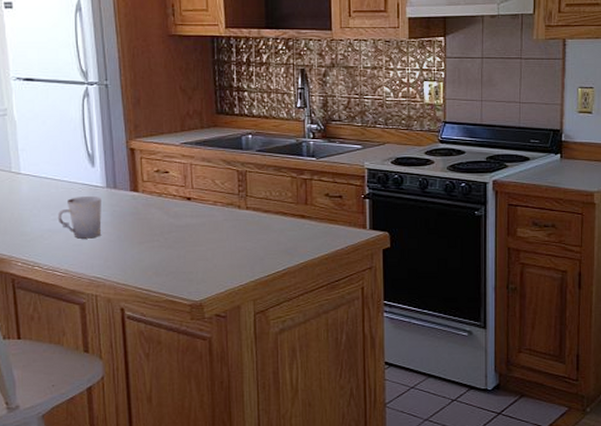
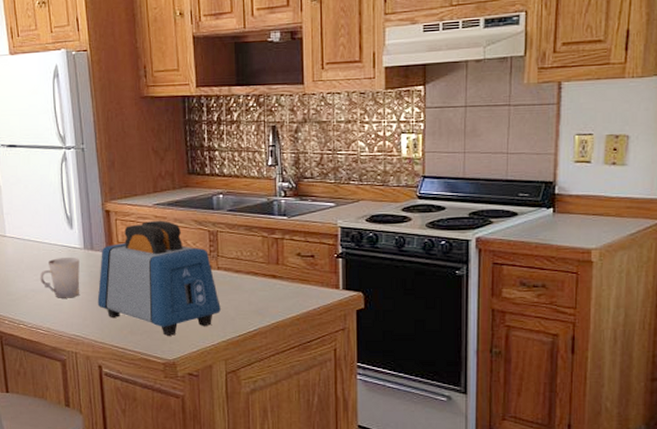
toaster: none [120,159,249,276] -> present [97,220,221,336]

